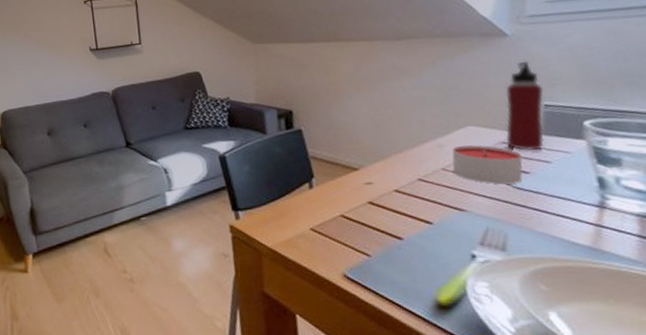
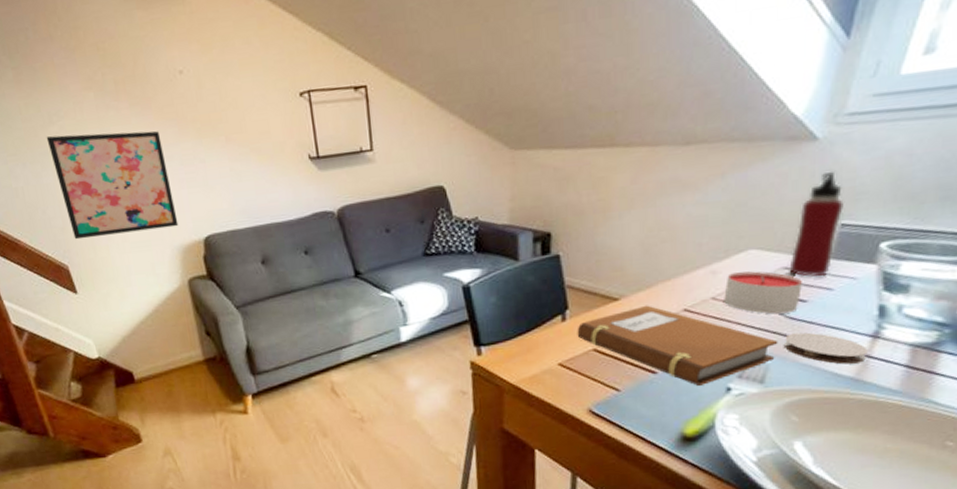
notebook: none [323,174,512,252] -> present [577,305,778,386]
coaster: none [516,202,599,234] -> present [783,332,868,365]

